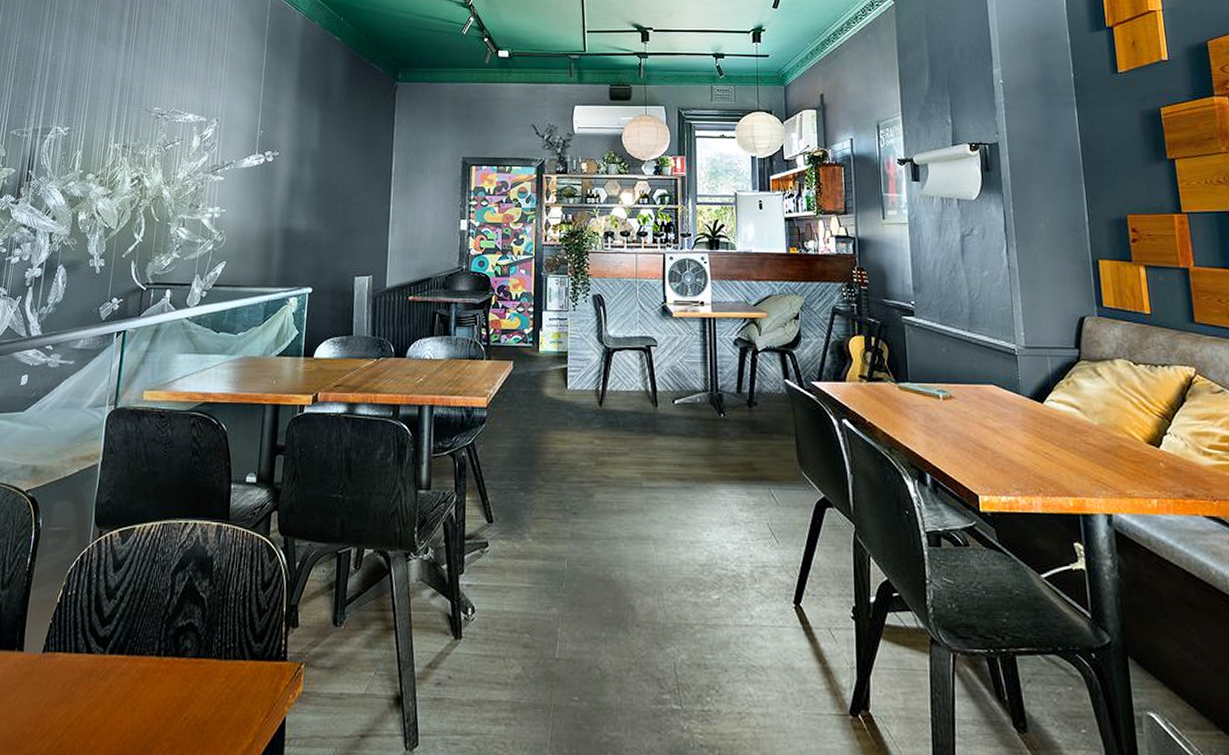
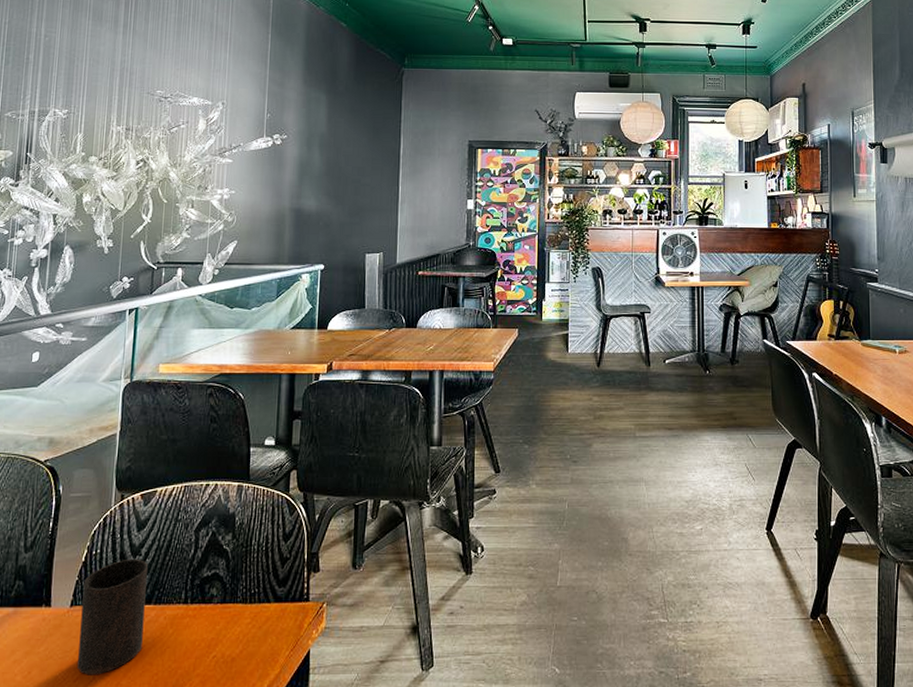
cup: none [46,602,122,732] -> present [77,558,148,675]

